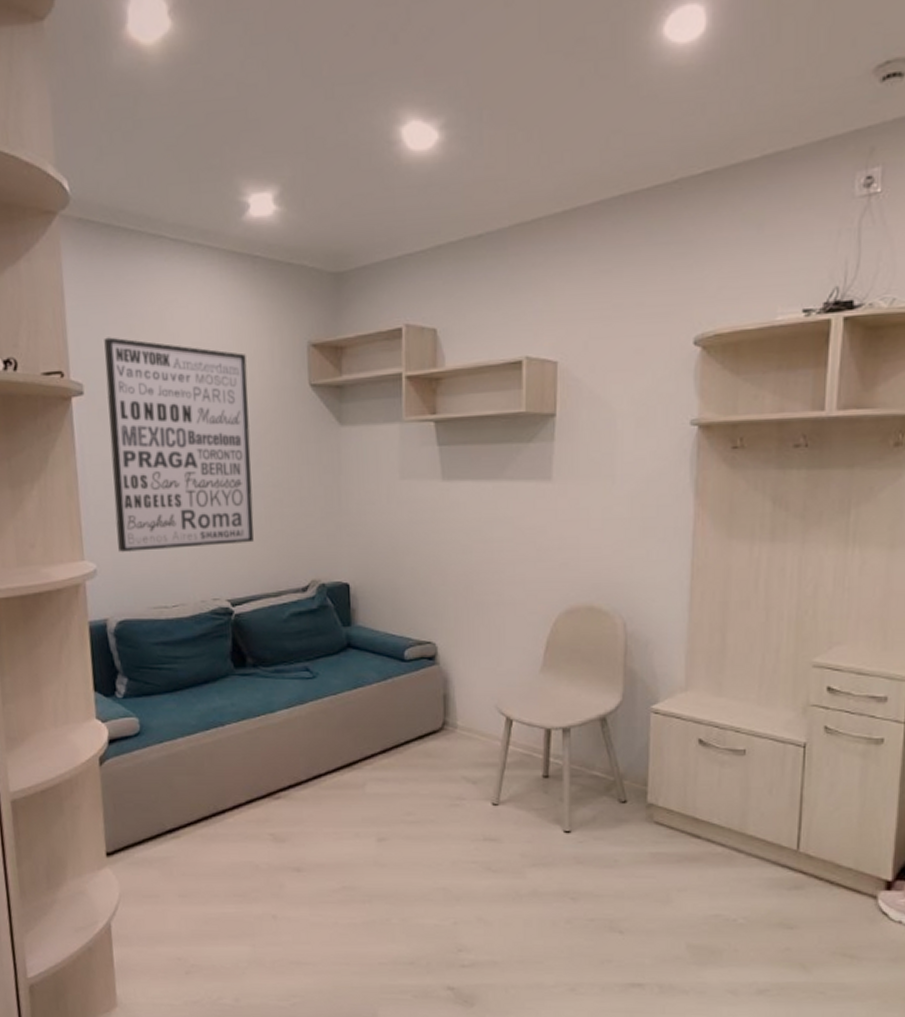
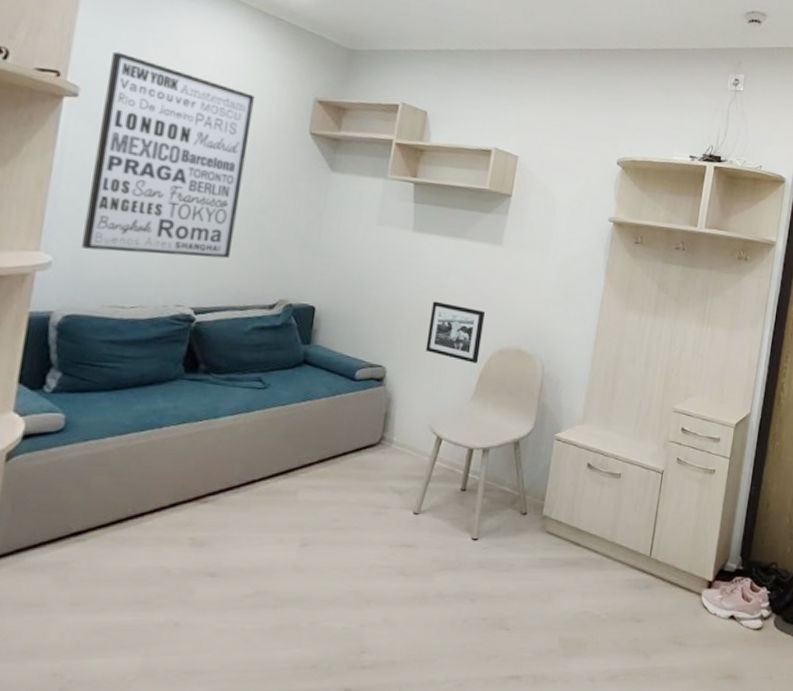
picture frame: none [477,560,543,629] -> present [425,301,485,364]

